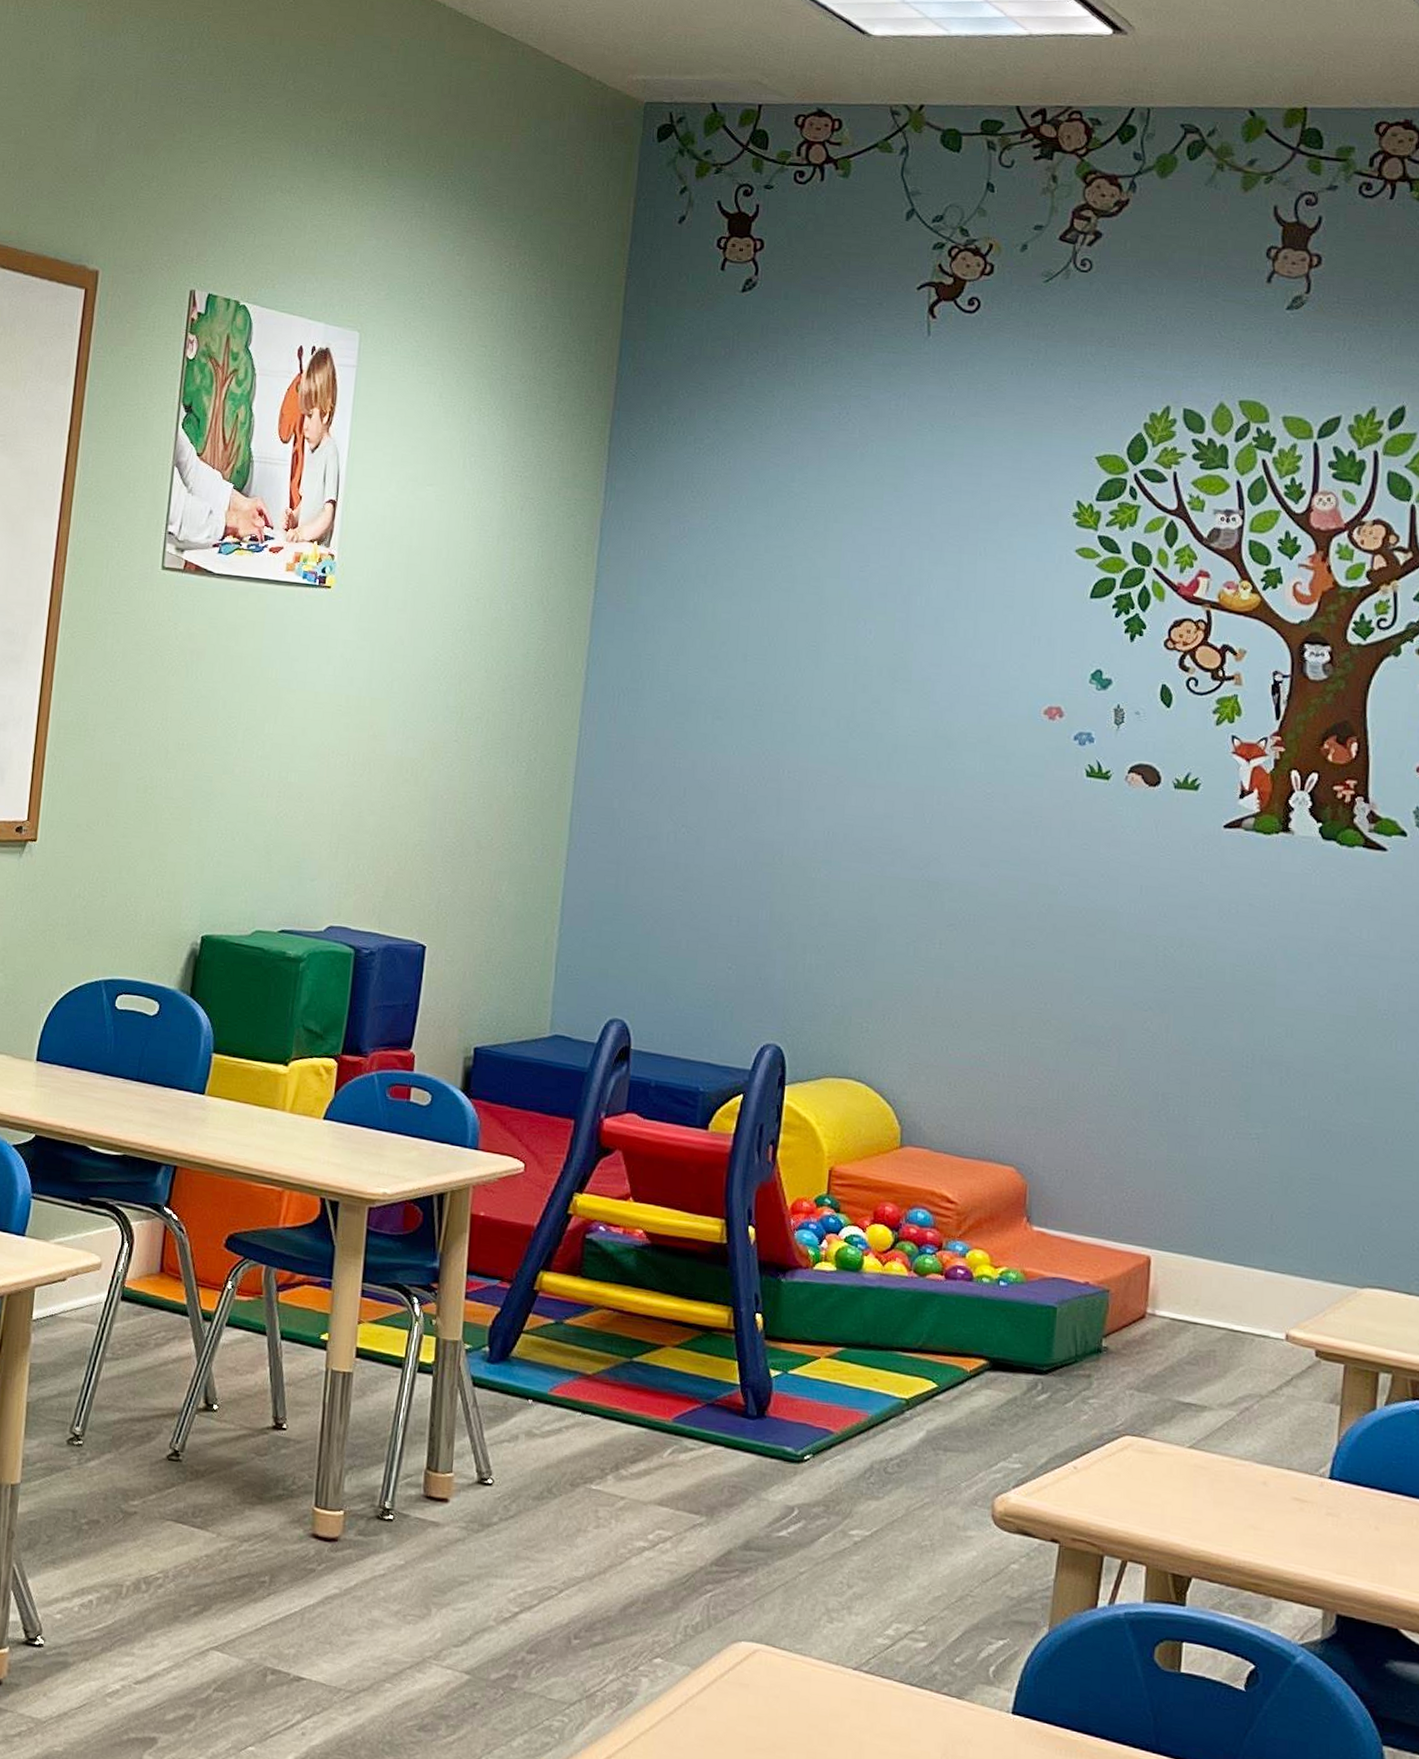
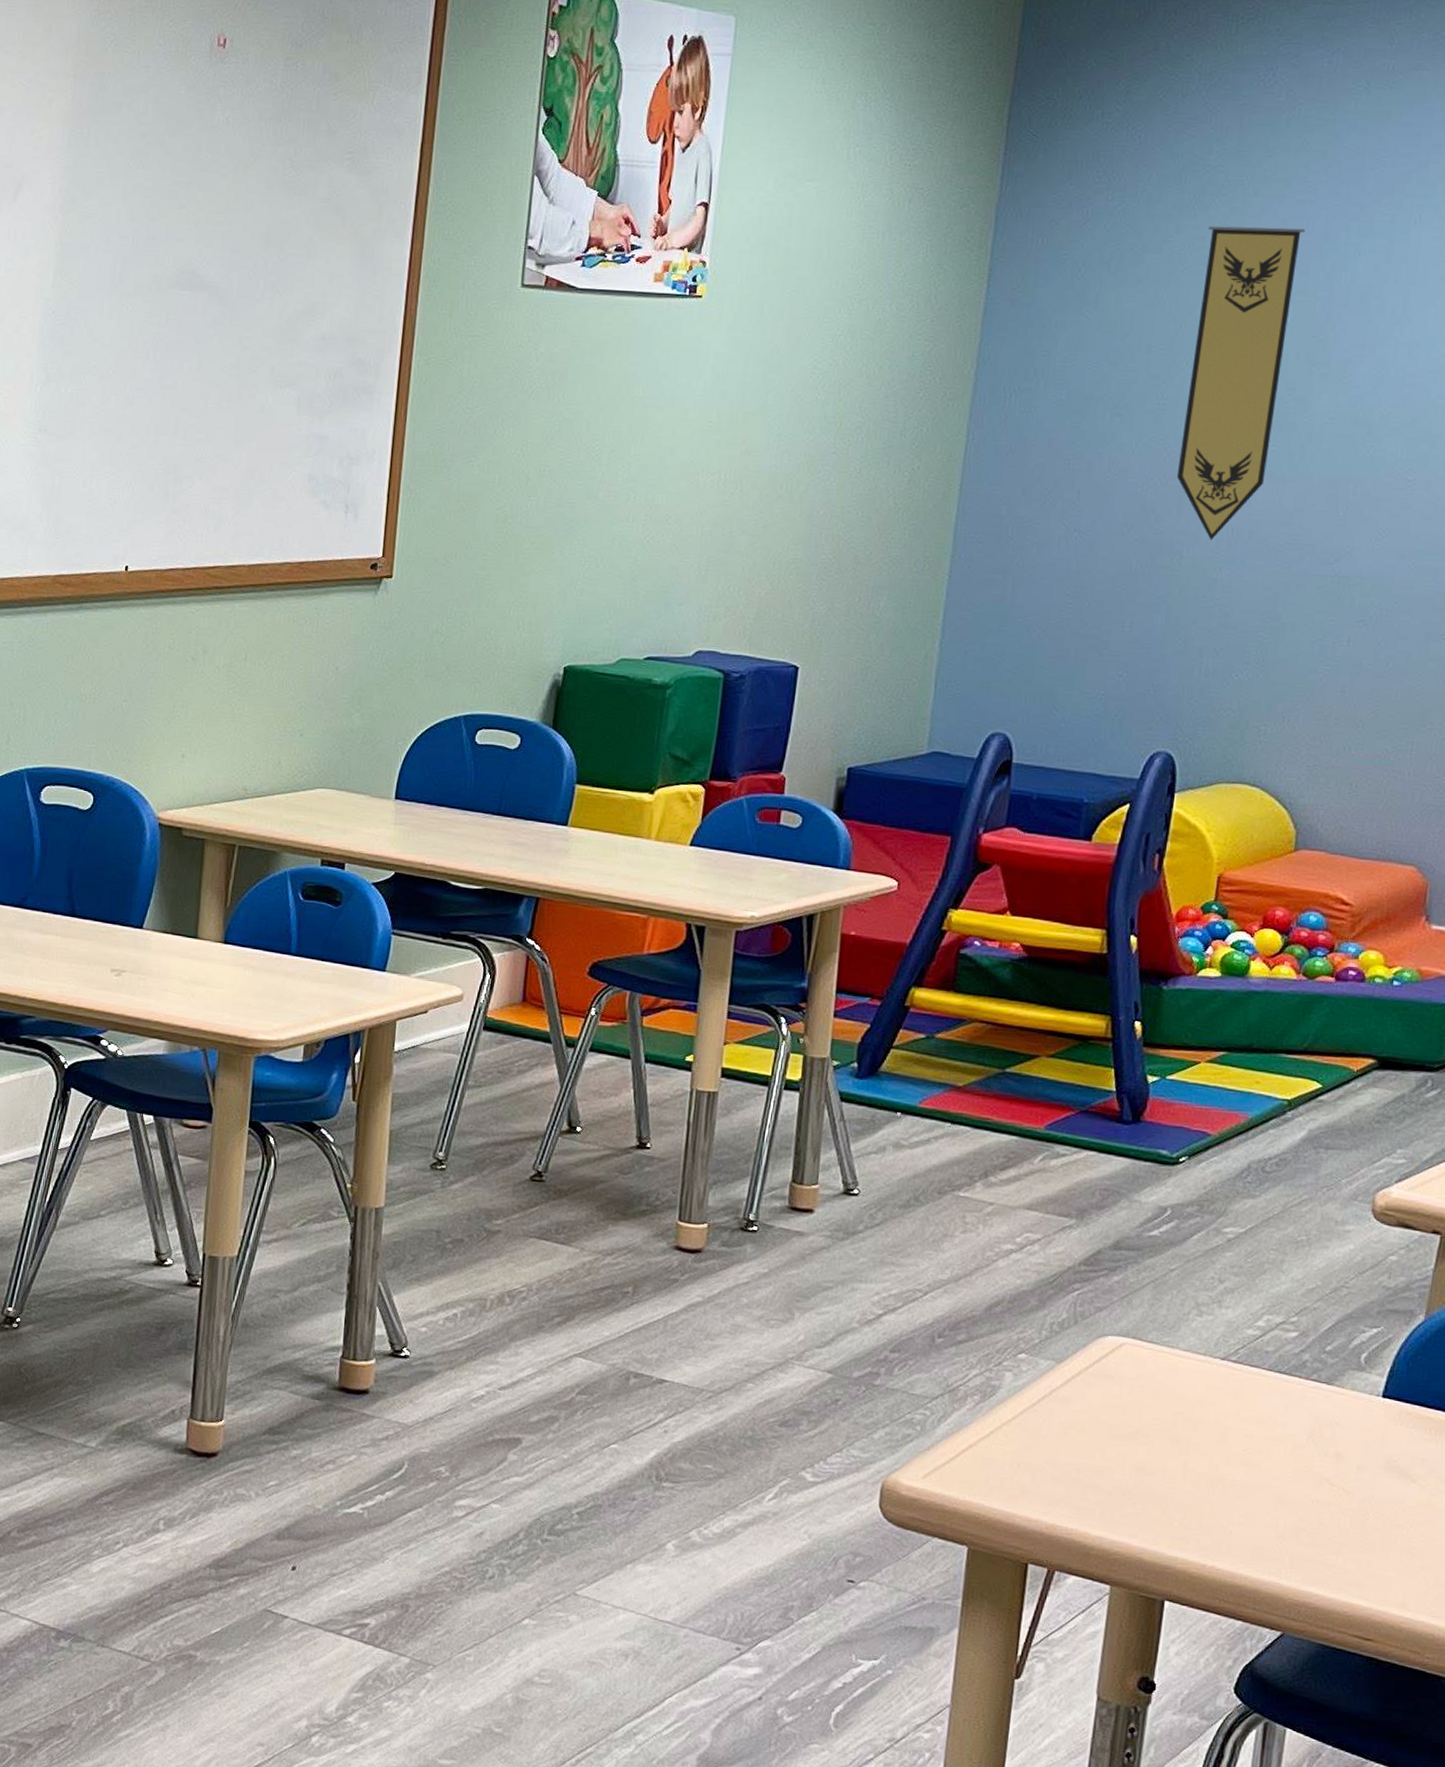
pennant: none [774,547,882,841] -> present [1176,226,1306,540]

